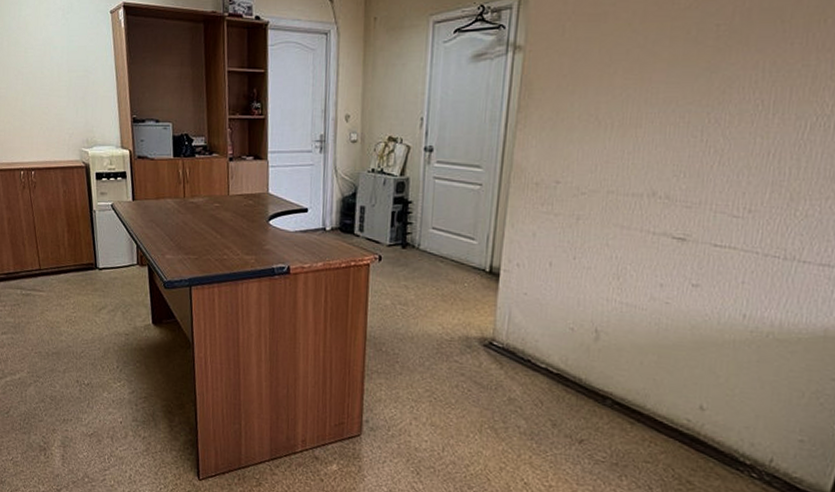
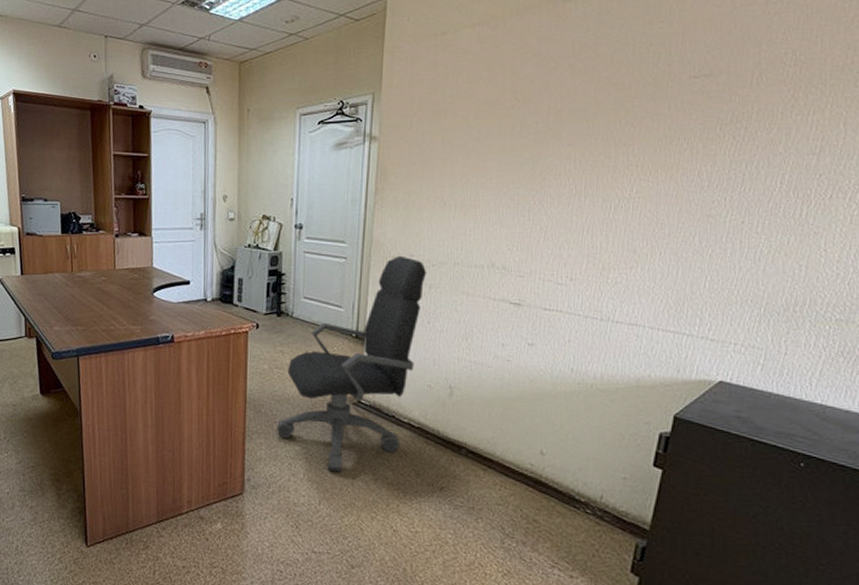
office chair: none [397,182,575,418] -> present [276,255,427,472]

